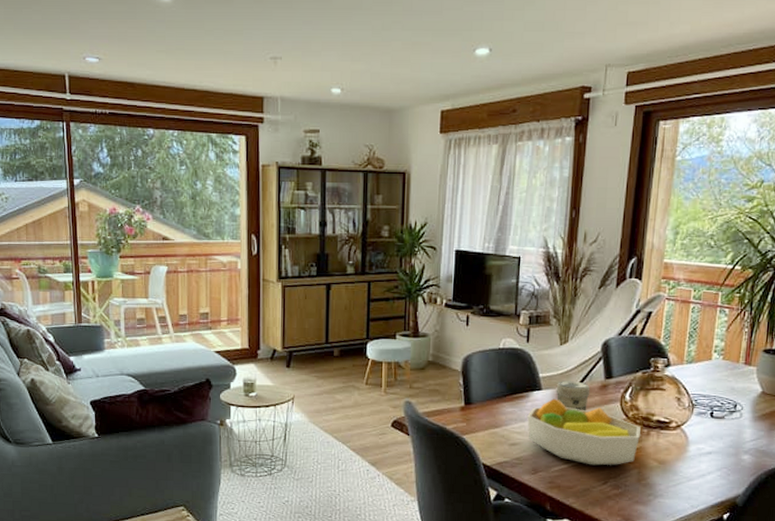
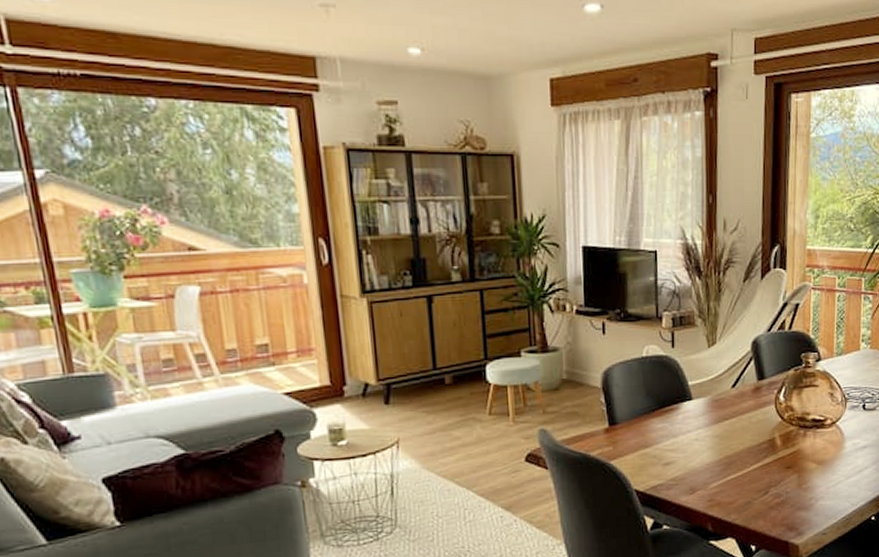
fruit bowl: present [527,398,641,466] -> none [679,407,797,476]
jar: present [556,381,590,412] -> none [708,386,744,419]

